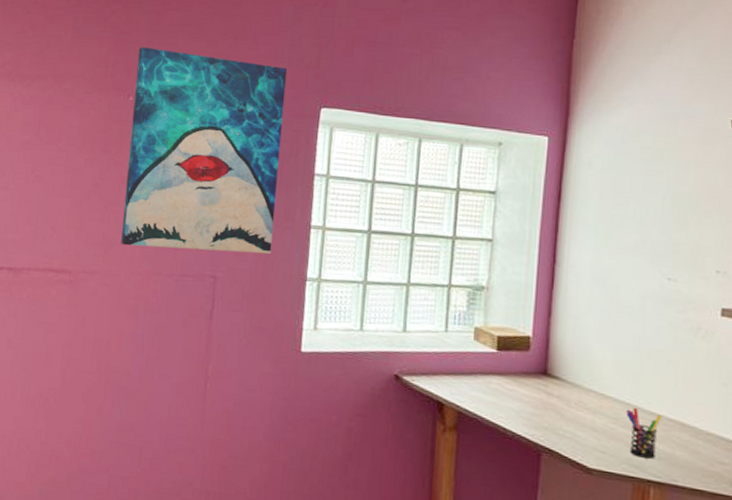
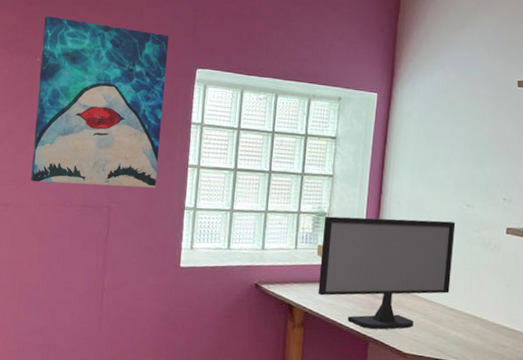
computer monitor: none [475,290,654,437] -> present [318,216,456,330]
pen holder: present [626,407,662,459] -> none [434,305,461,345]

